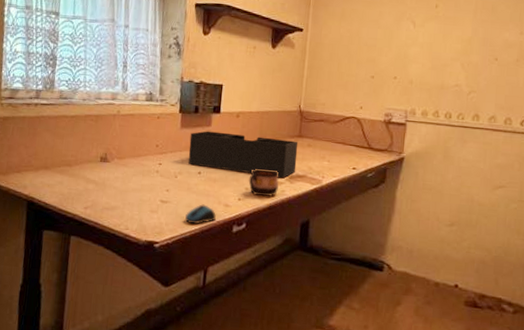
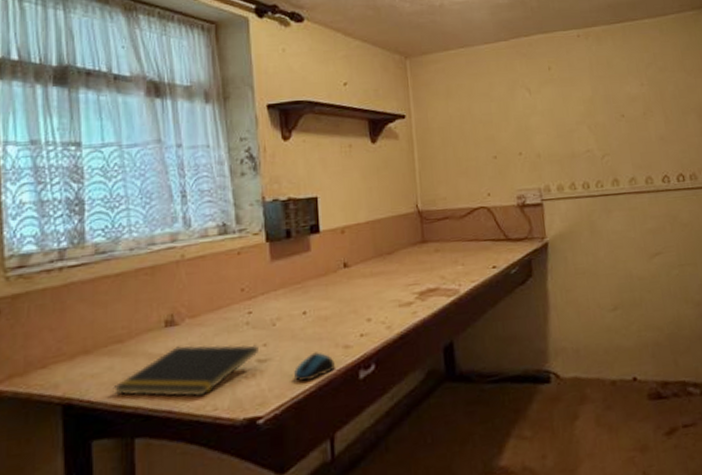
notepad: none [61,177,163,218] -> present [113,344,259,397]
desk organizer: present [188,131,299,179] -> none [285,248,426,305]
cup: present [248,168,280,197] -> none [369,288,408,326]

